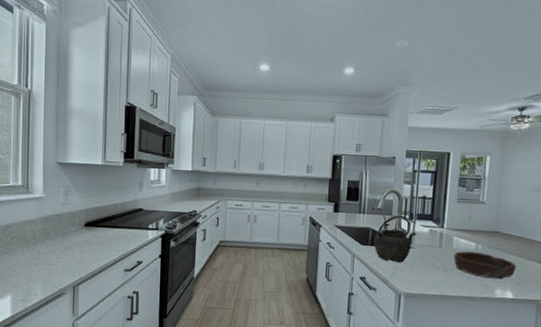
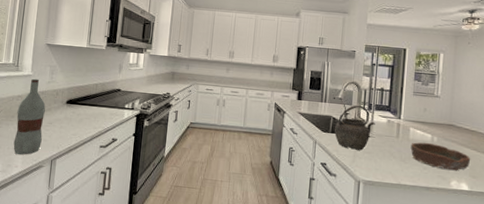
bottle: none [31,201,62,283] -> present [13,78,46,155]

